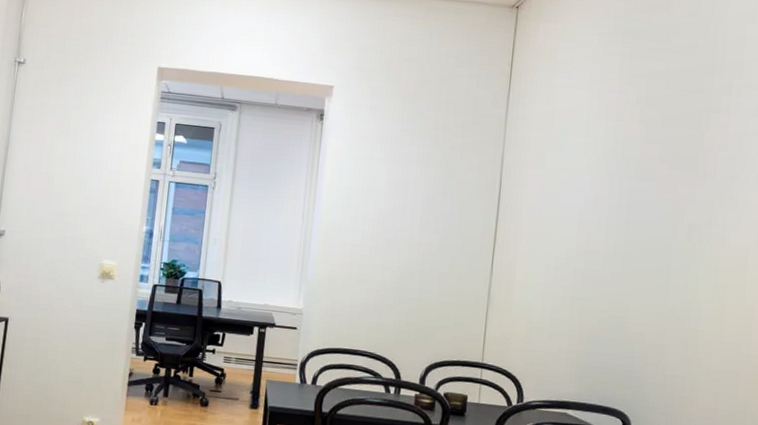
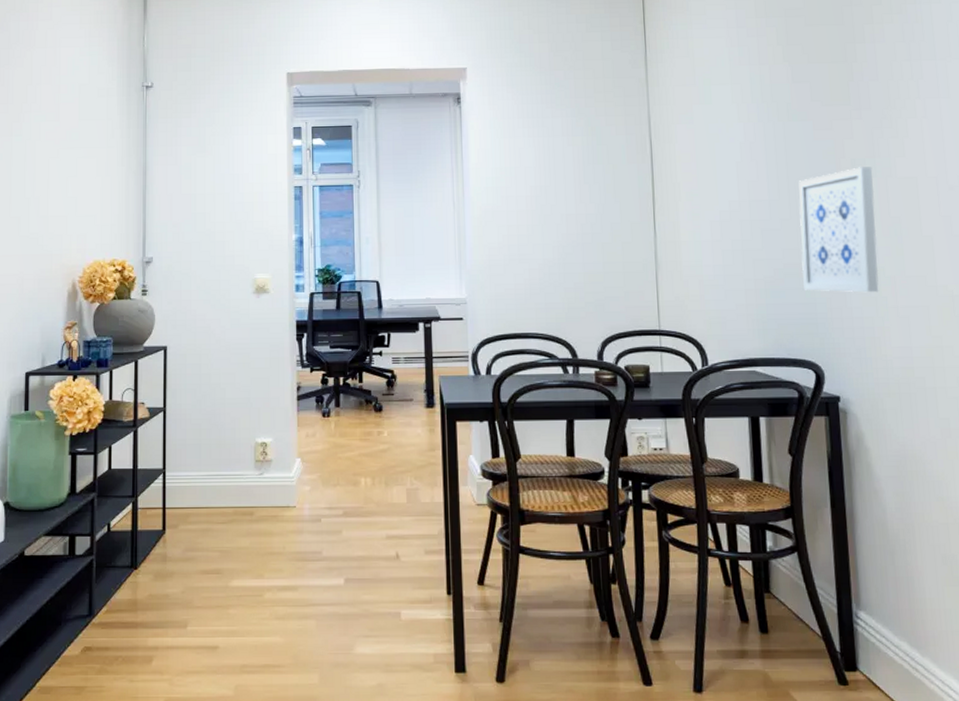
wall art: none [624,232,708,354] -> present [798,167,879,293]

